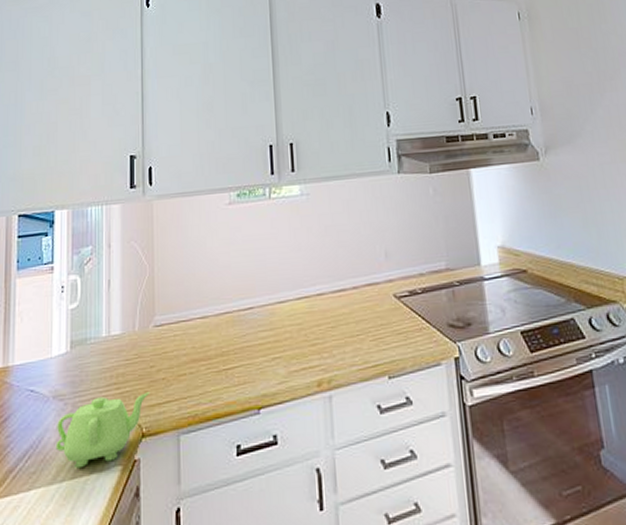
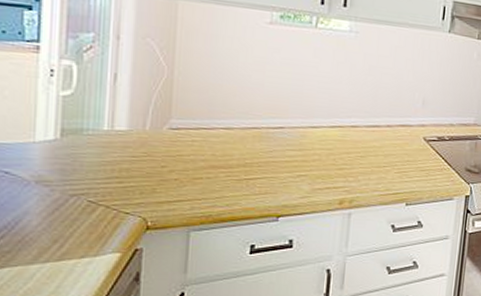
teapot: present [55,392,150,469] -> none [37,188,160,252]

